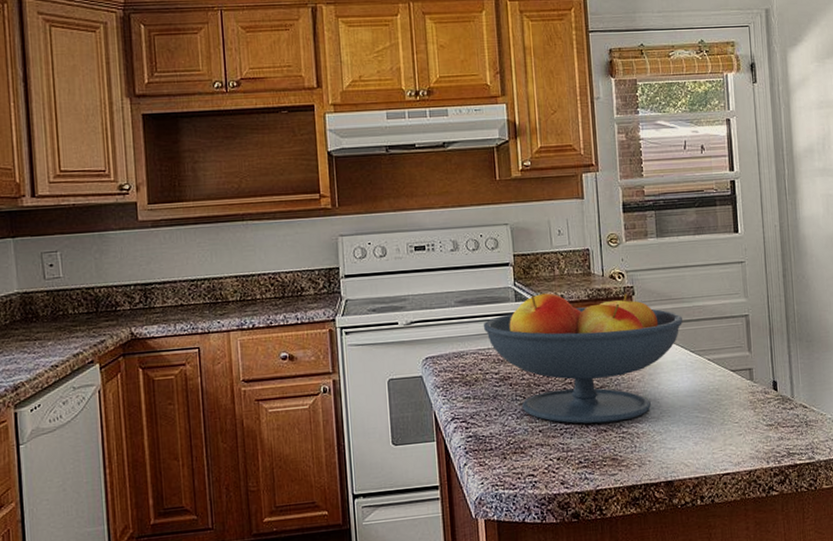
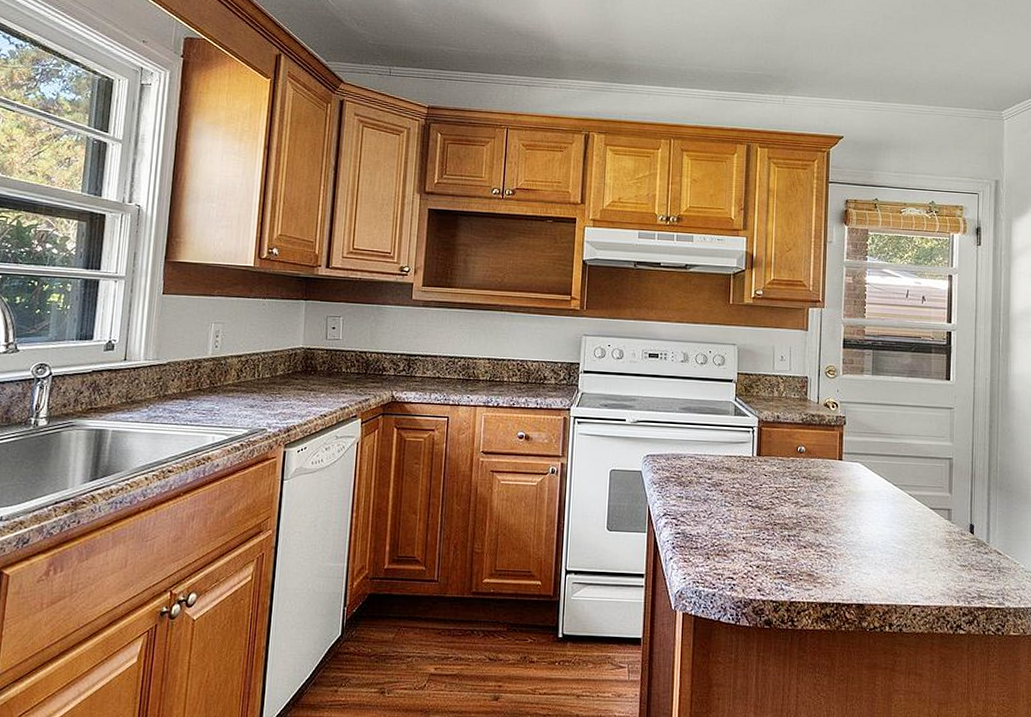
fruit bowl: present [483,293,683,424] -> none [702,411,889,540]

